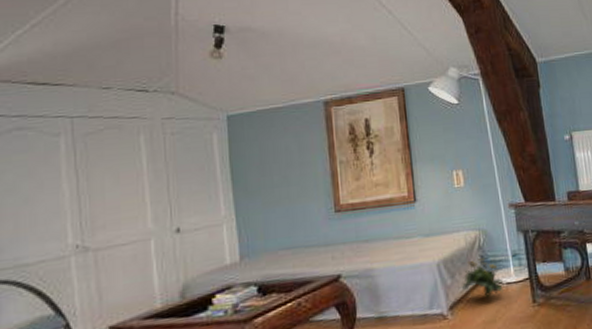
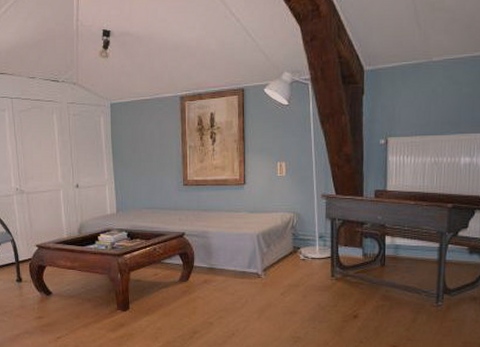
flowering plant: present [461,258,504,298] -> none [274,236,308,267]

